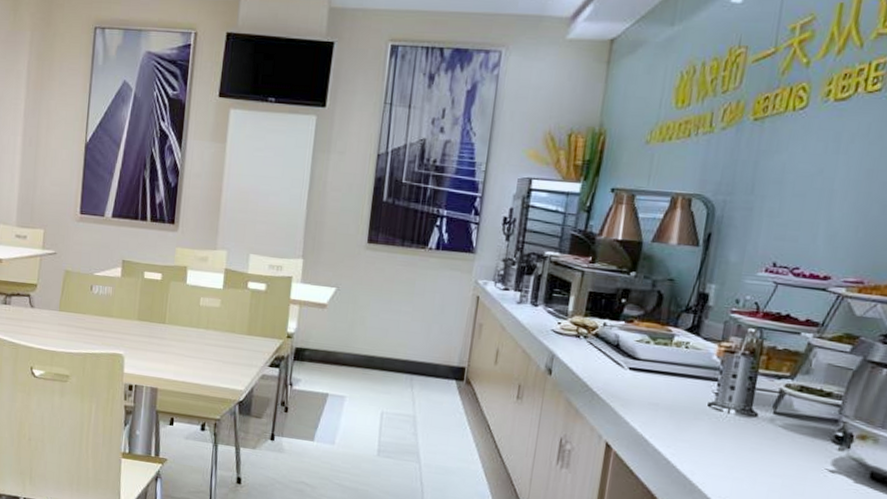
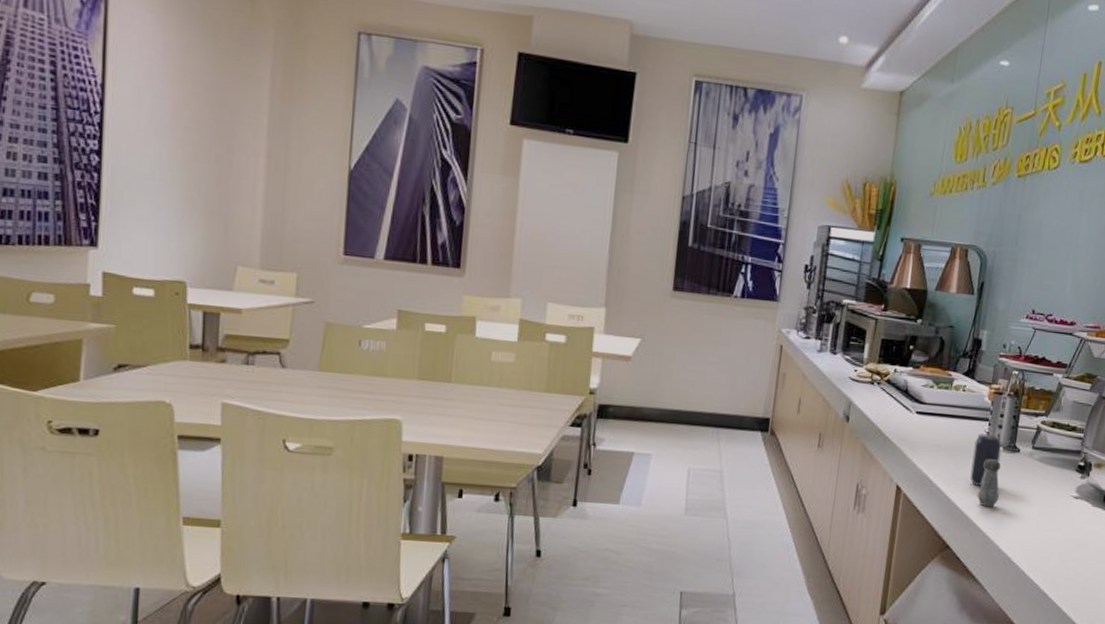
beverage can: none [694,394,735,451] -> present [969,433,1002,487]
salt shaker: none [703,422,733,475] -> present [977,459,1001,508]

